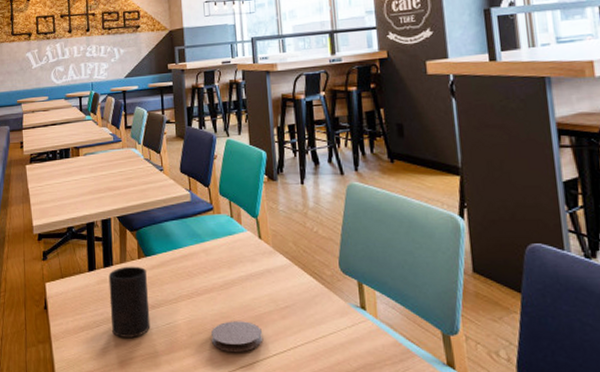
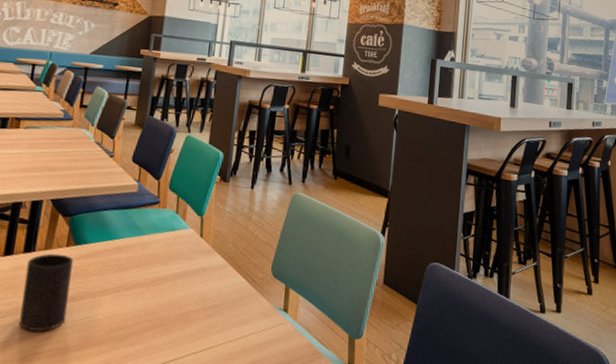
coaster: present [211,321,262,352] -> none [130,317,185,350]

